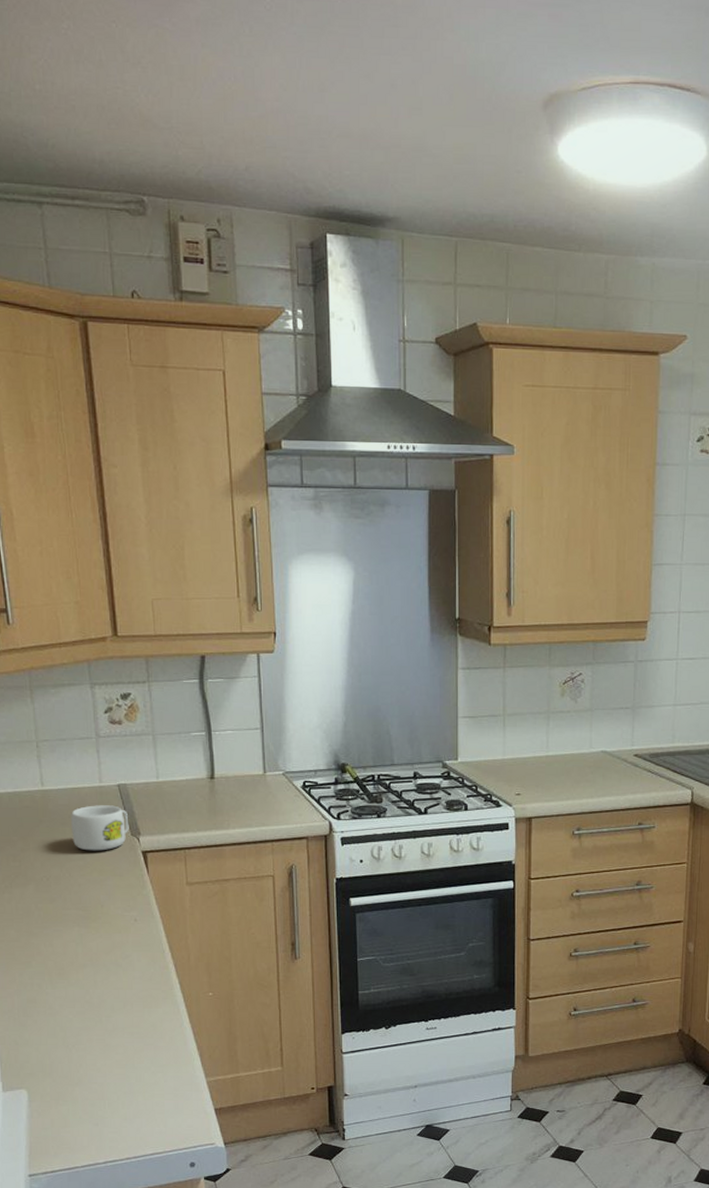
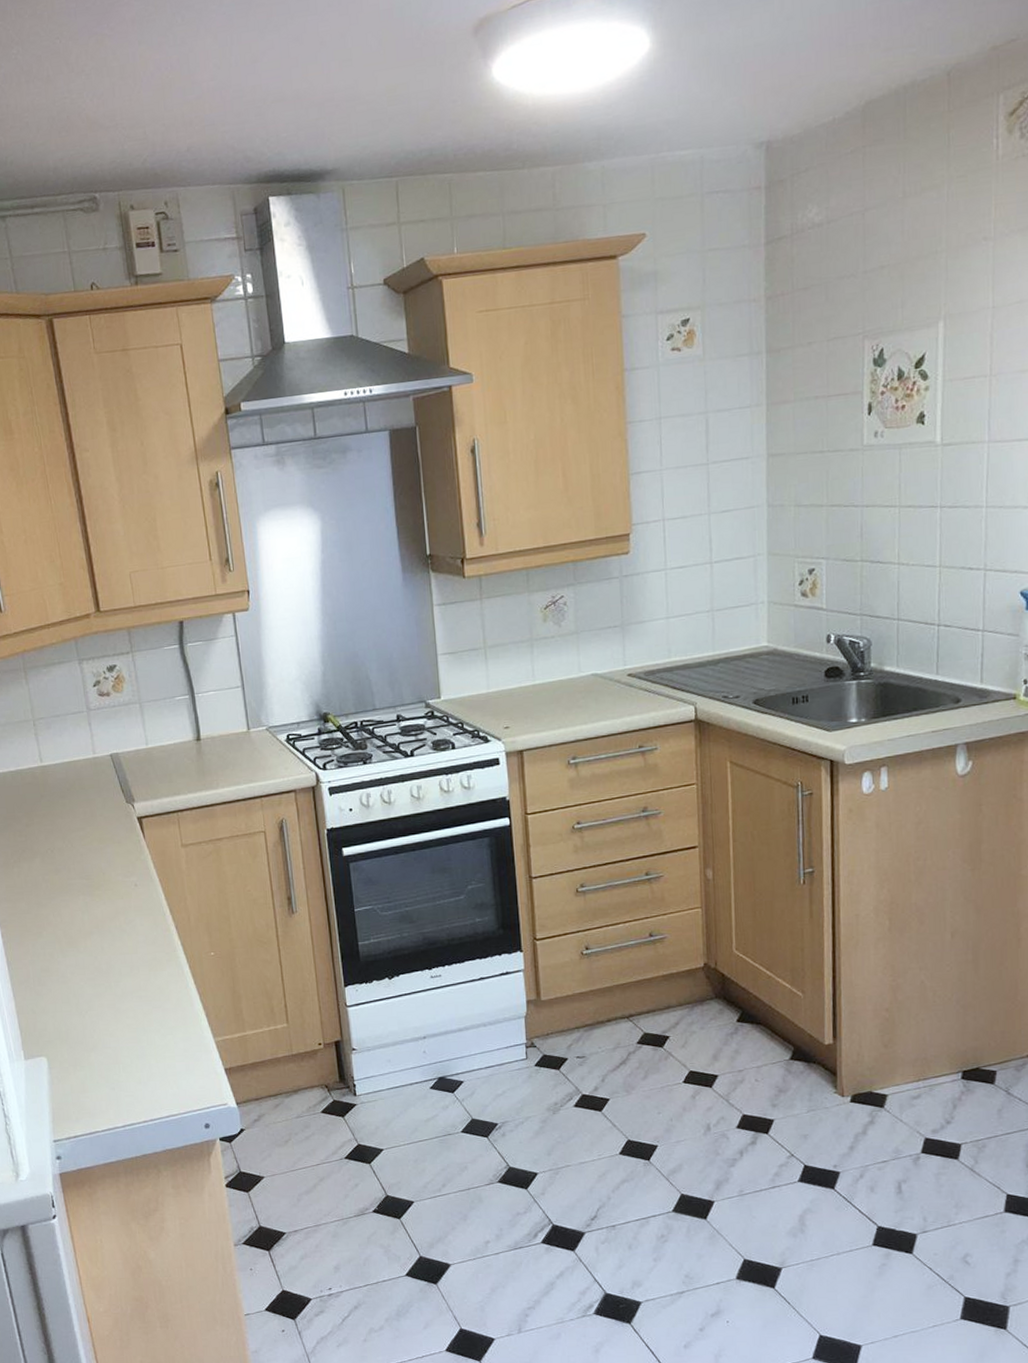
mug: present [71,805,129,851] -> none [69,775,124,821]

